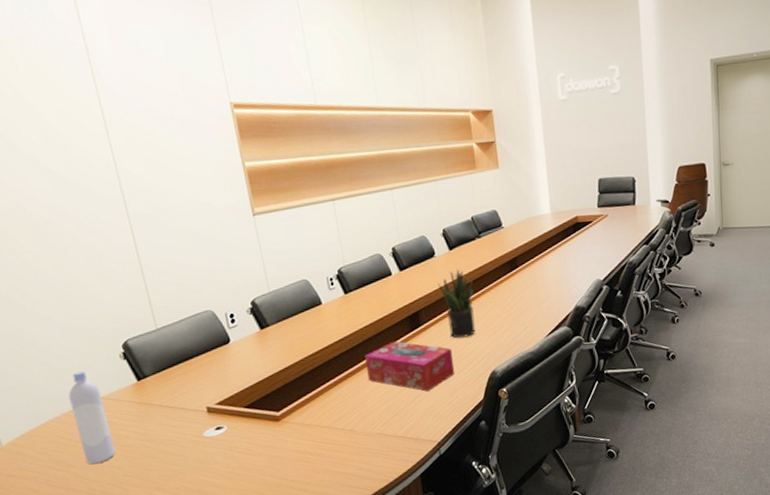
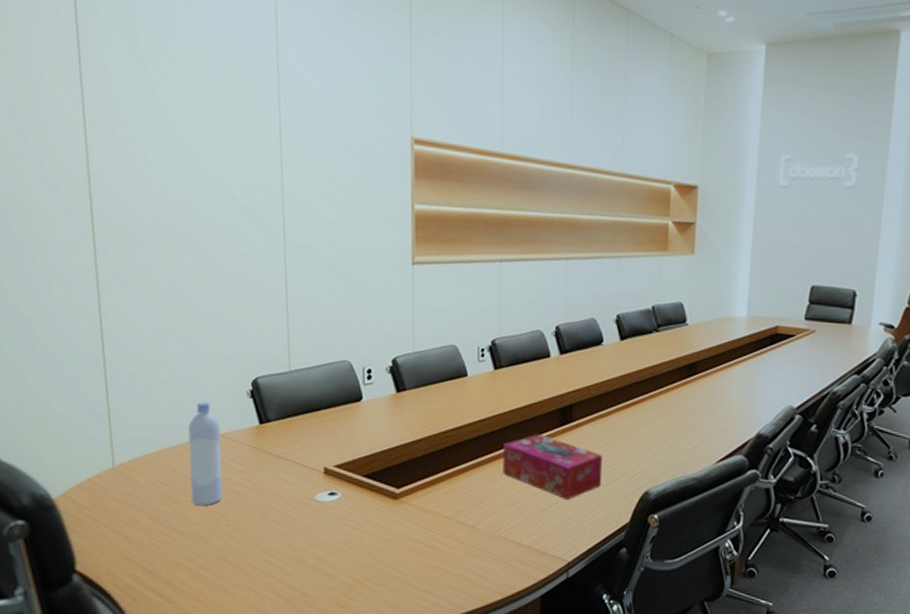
potted plant: present [437,269,476,339] -> none [600,364,640,446]

